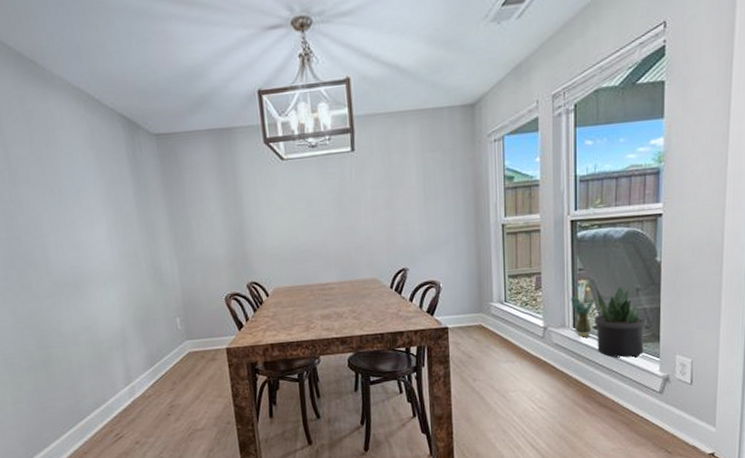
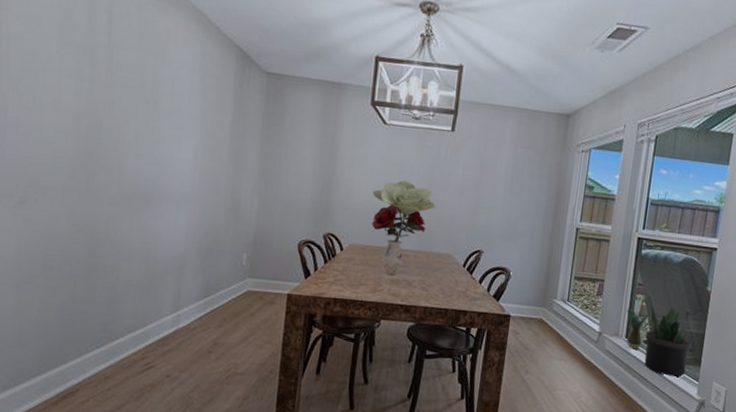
flower bouquet: none [285,213,351,311] -> present [371,180,436,276]

